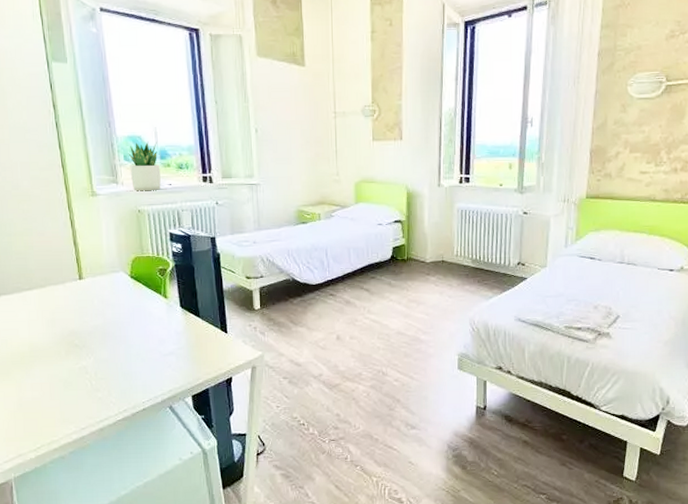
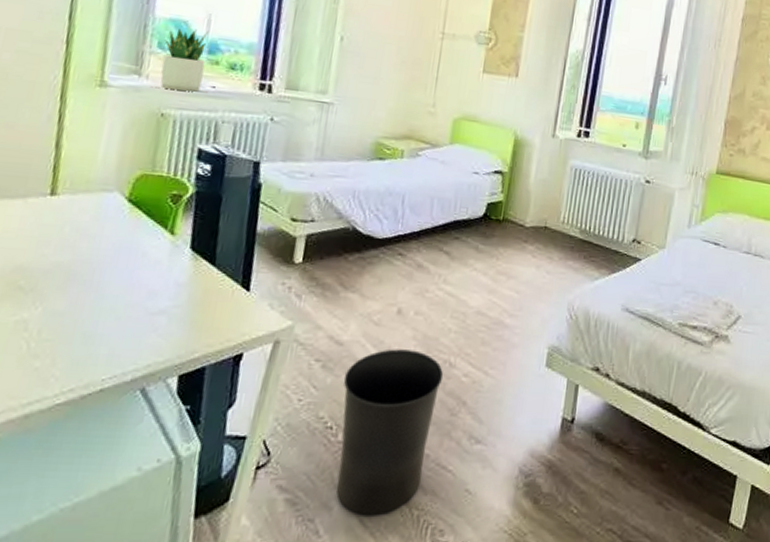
waste bin: none [306,365,380,483] -> present [336,349,444,516]

